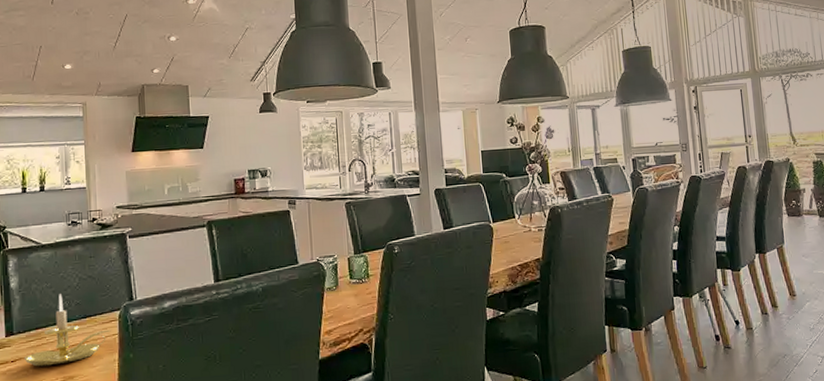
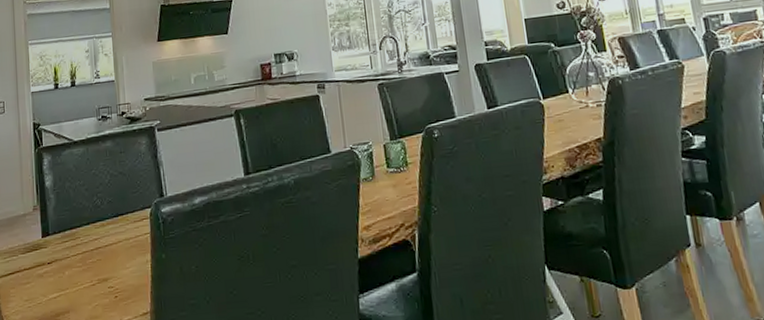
candle holder: present [24,294,111,367] -> none [60,192,143,269]

